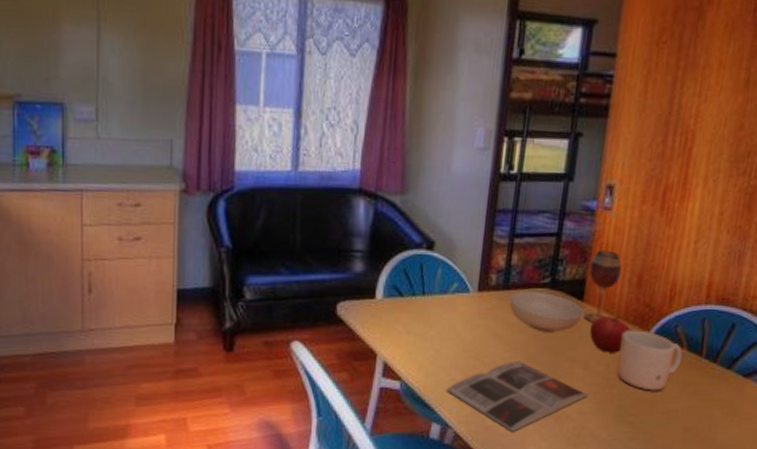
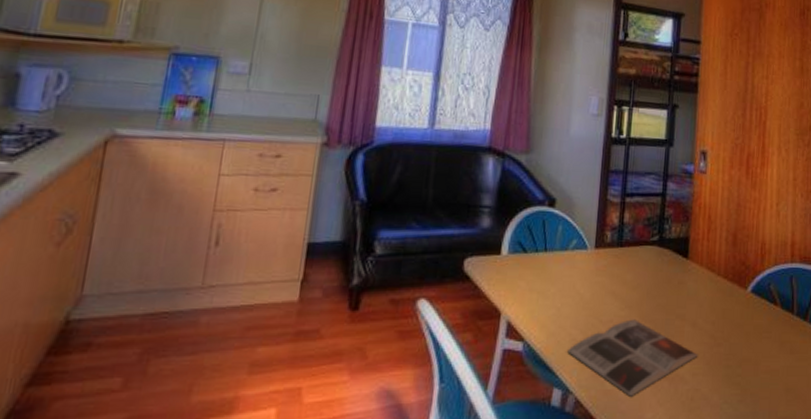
bowl: present [508,291,585,332] -> none [622,248,690,289]
wineglass: present [585,249,622,323] -> none [691,209,719,281]
fruit: present [590,315,631,353] -> none [696,273,731,311]
mug: present [617,330,683,391] -> none [722,287,778,350]

